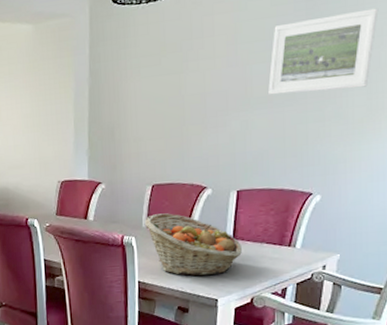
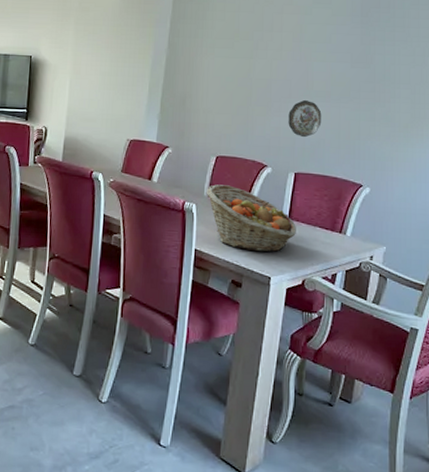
decorative plate: none [226,109,264,152] -> present [288,99,322,138]
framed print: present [268,8,379,95] -> none [327,32,421,97]

